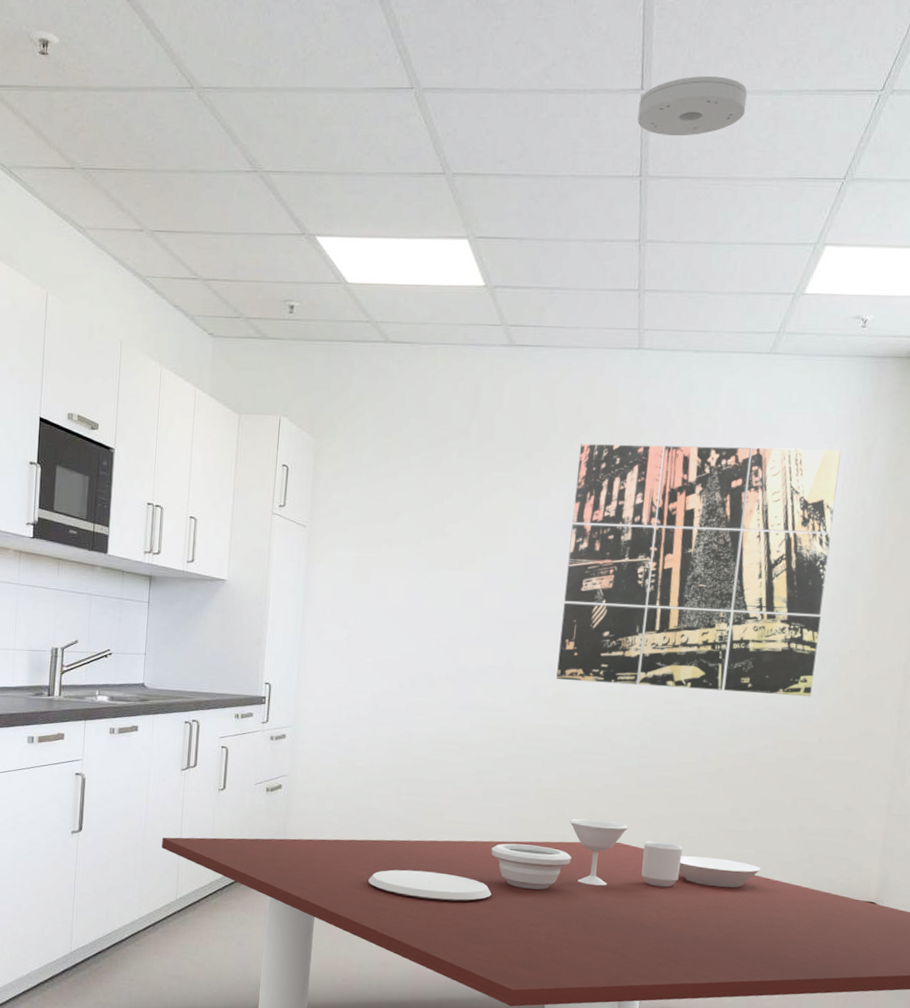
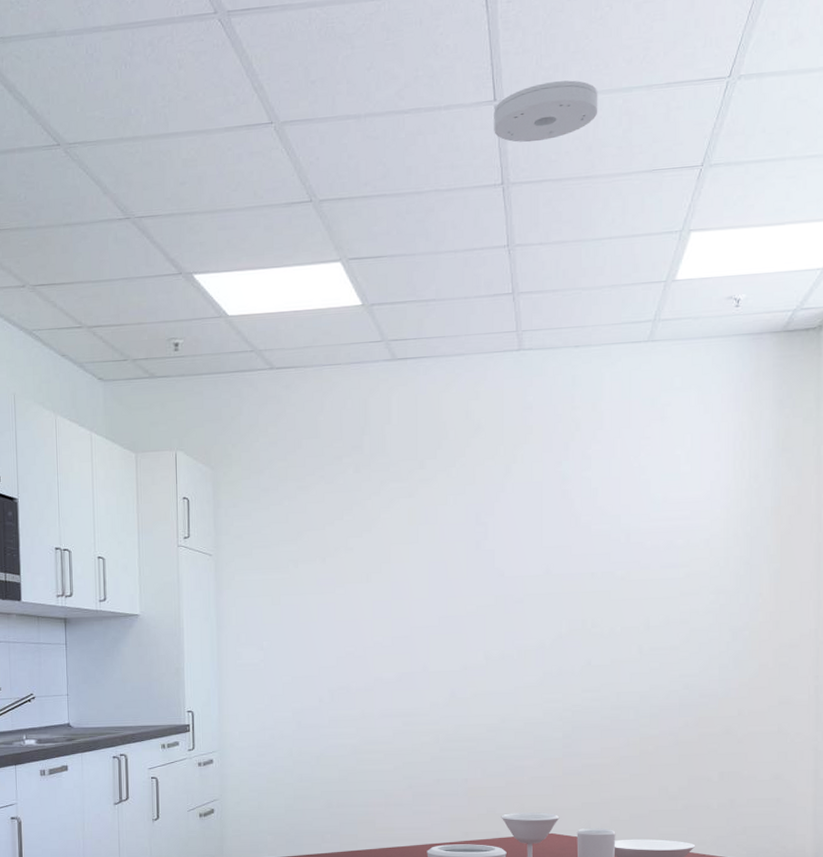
wall art: present [556,444,841,697] -> none [471,427,729,680]

